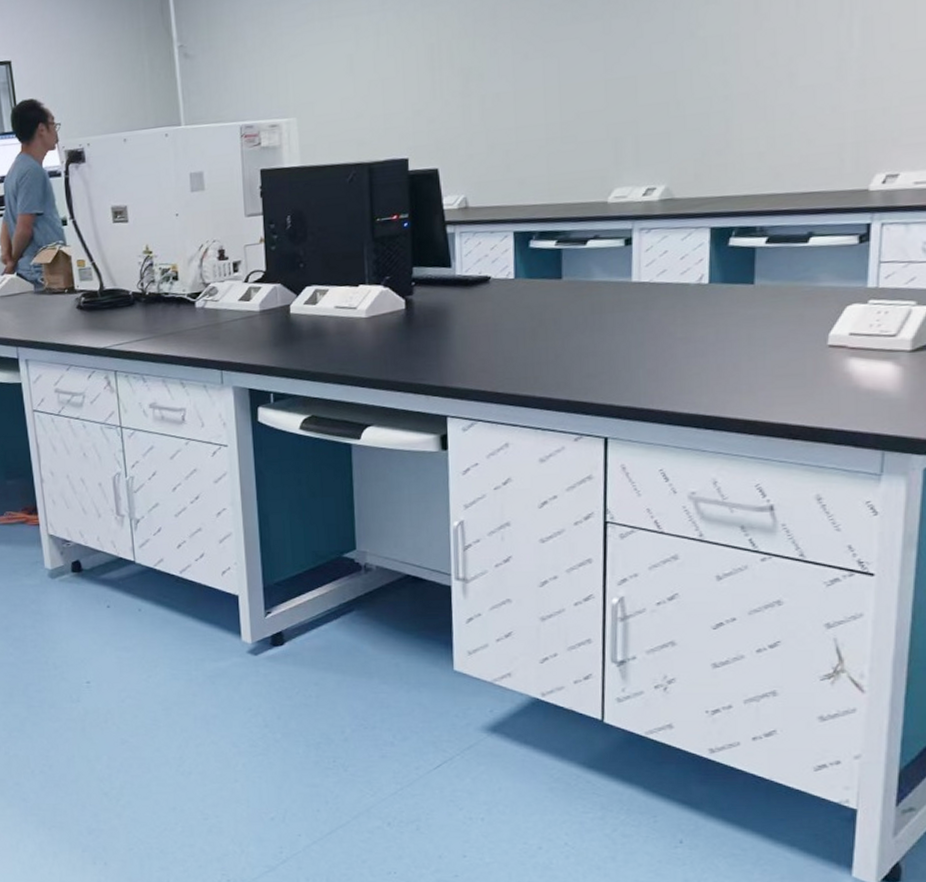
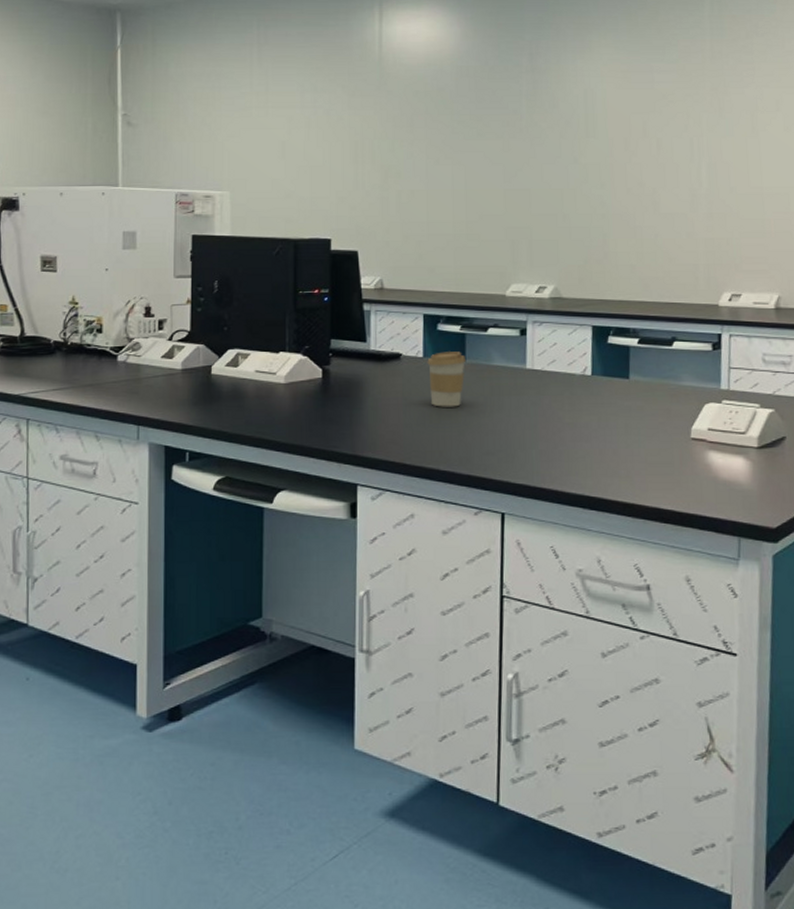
coffee cup: none [519,269,562,331] -> present [427,351,465,407]

